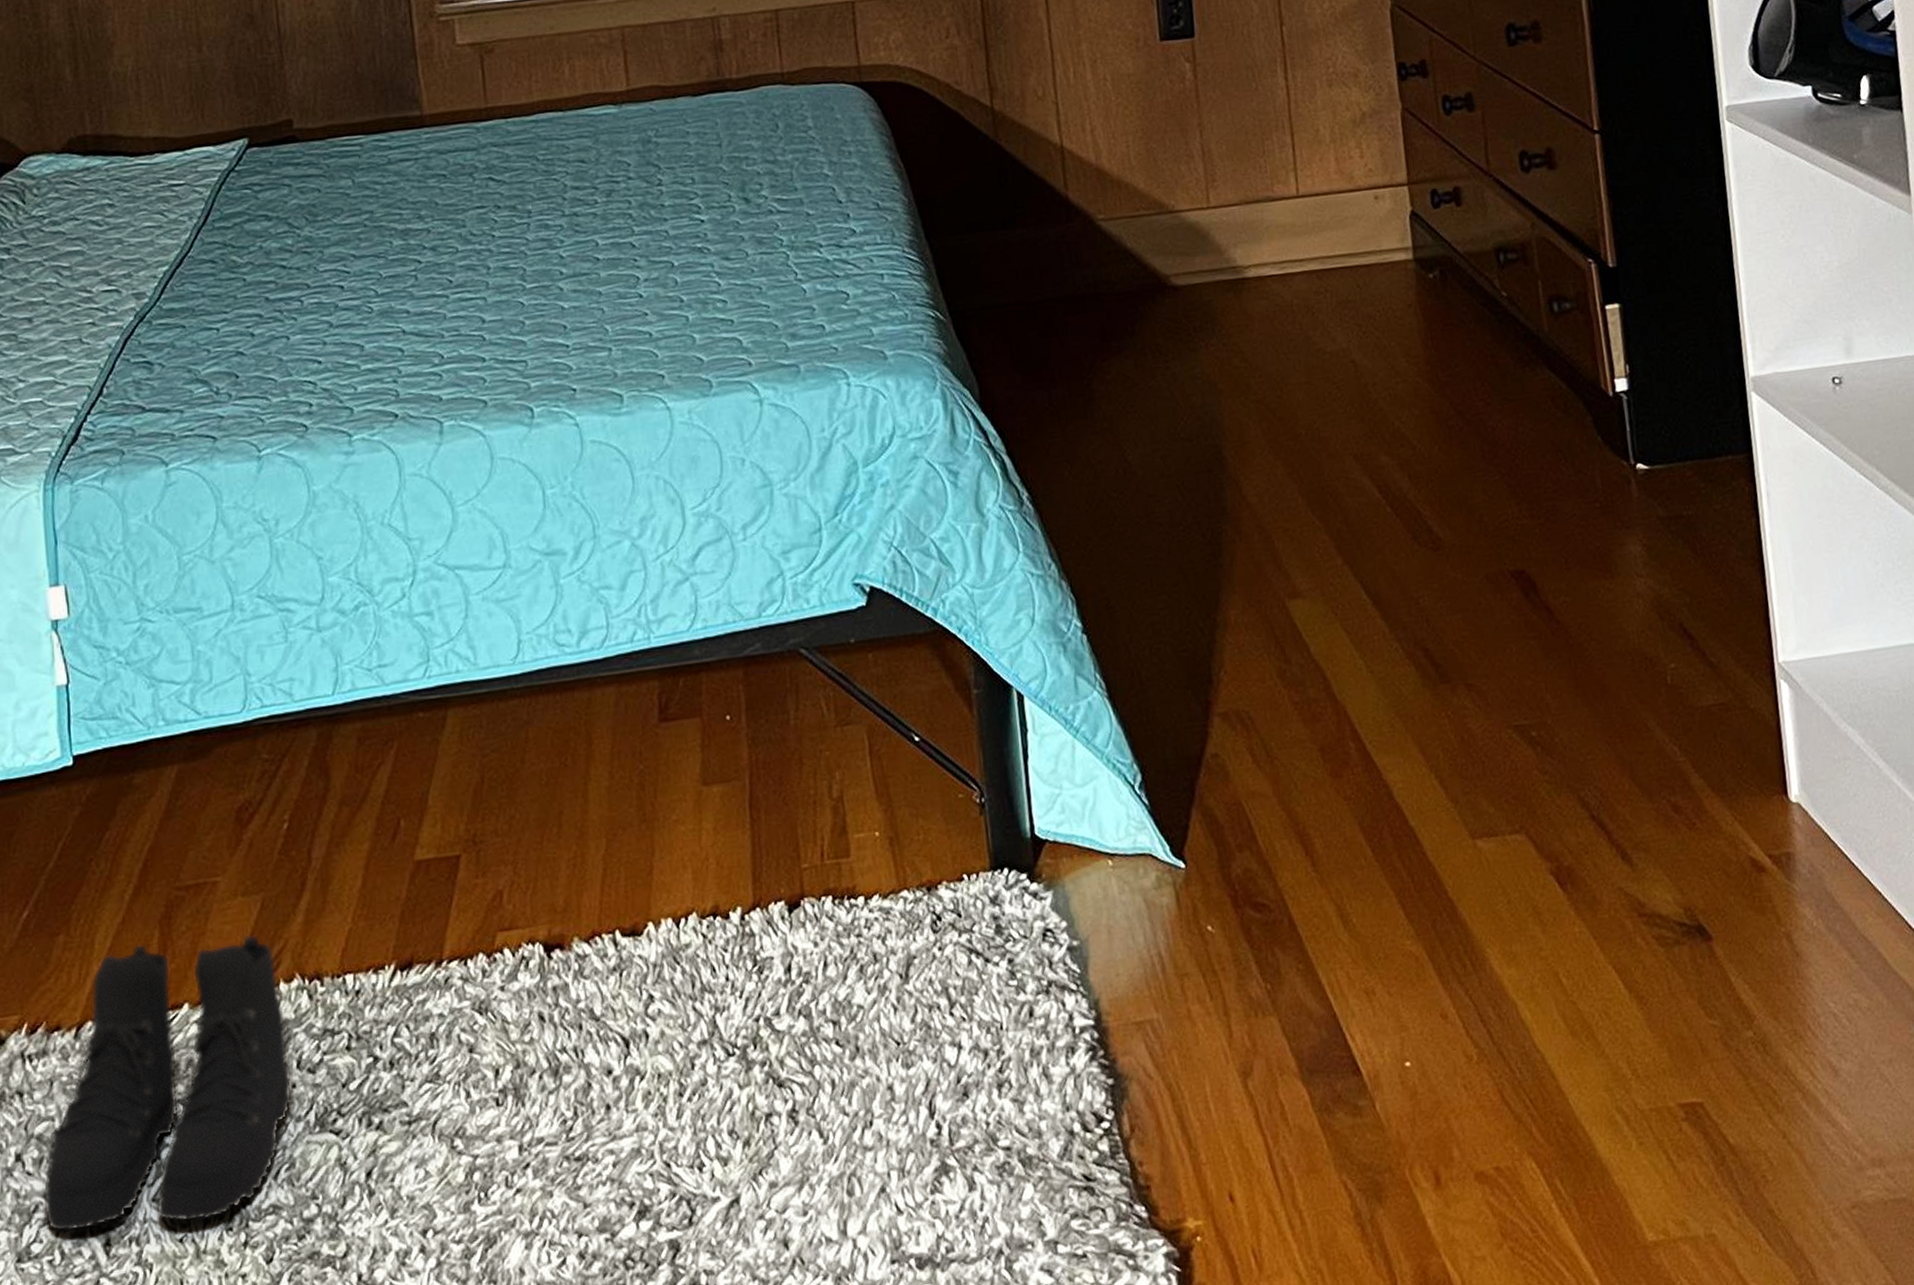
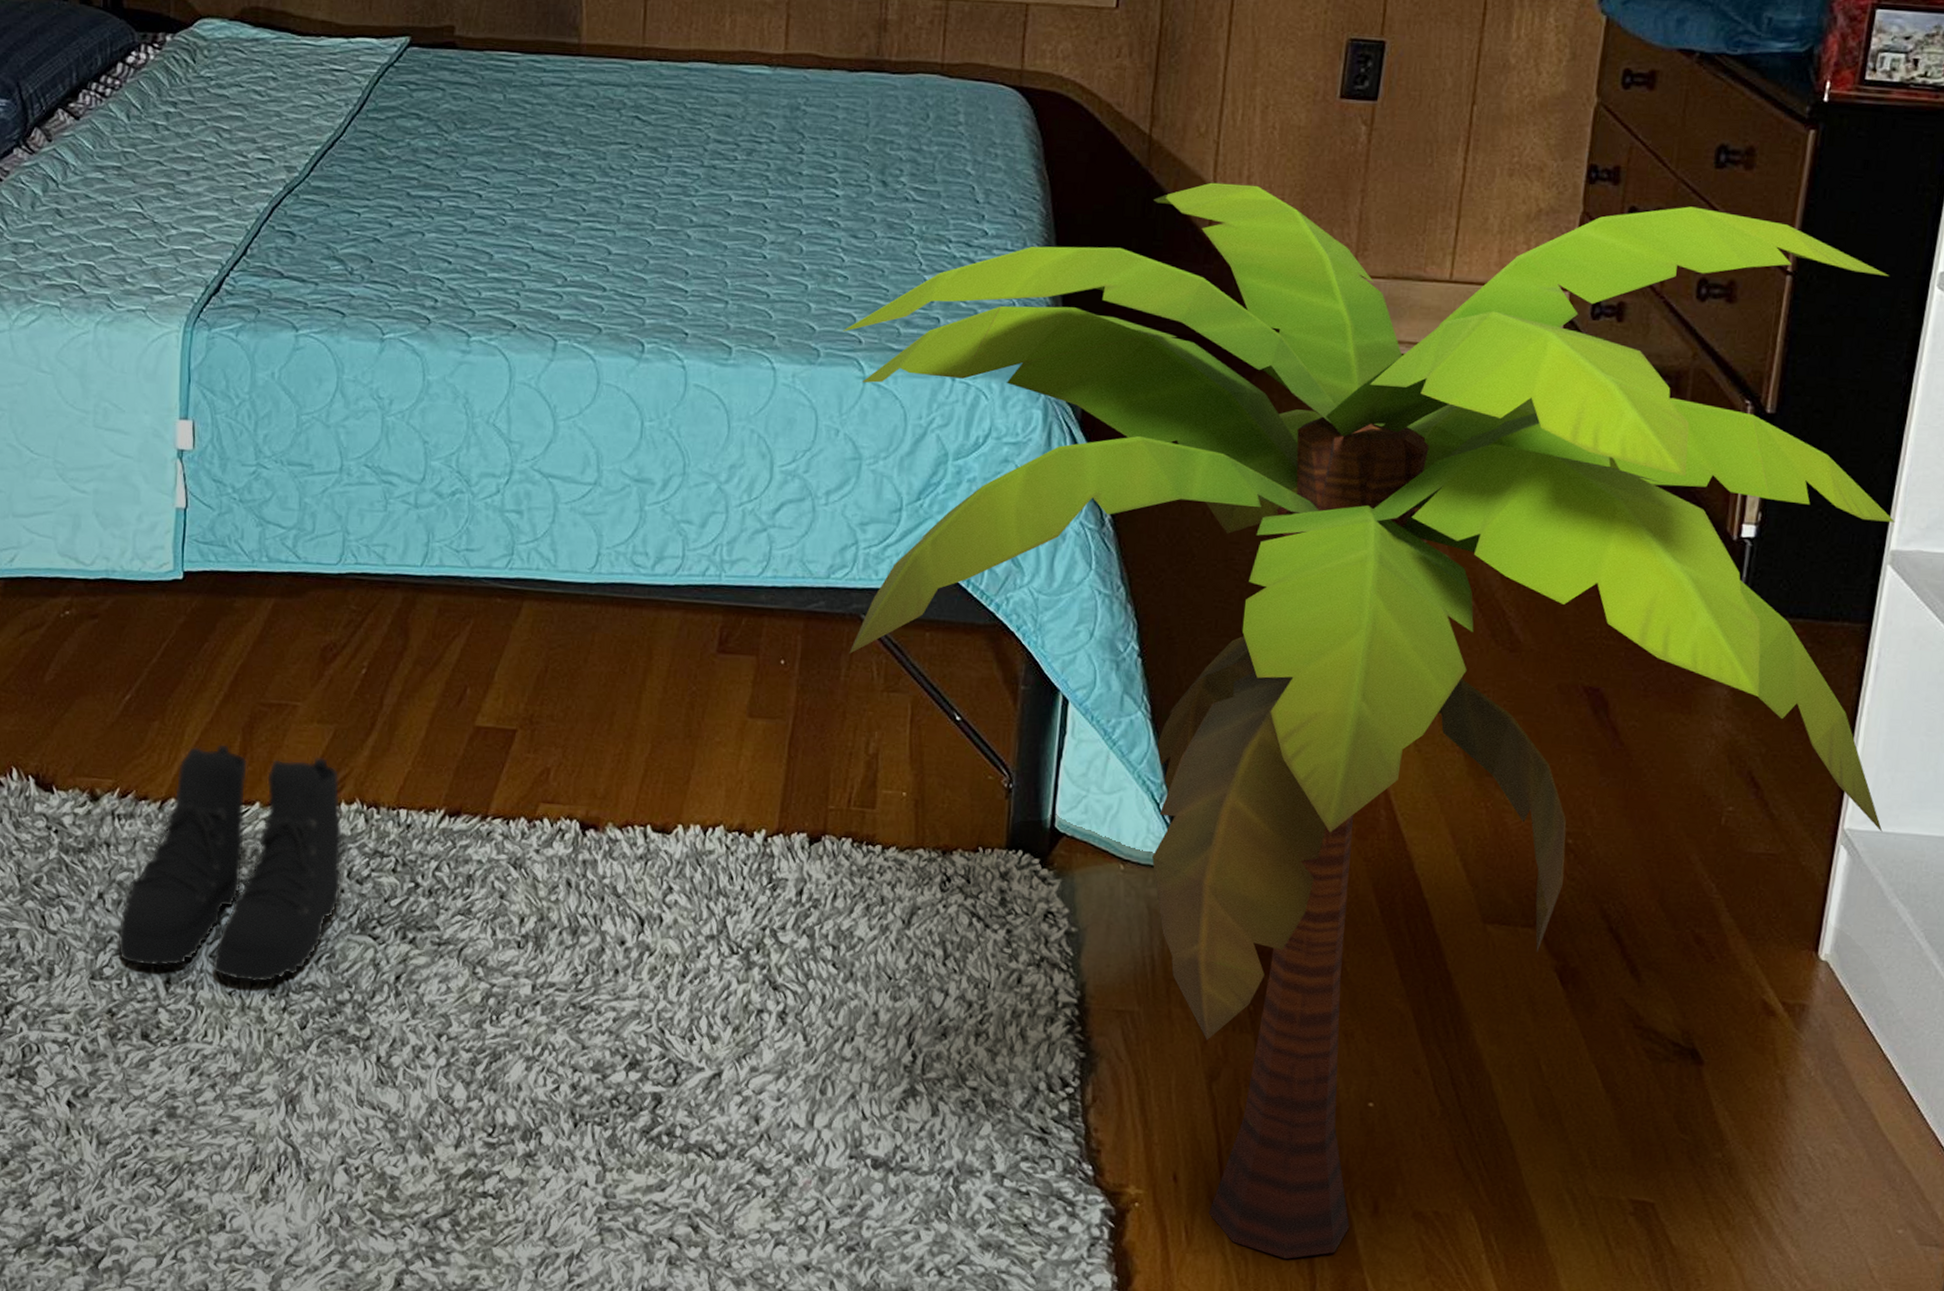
decorative plant: none [729,85,1814,1262] -> present [841,182,1895,1259]

